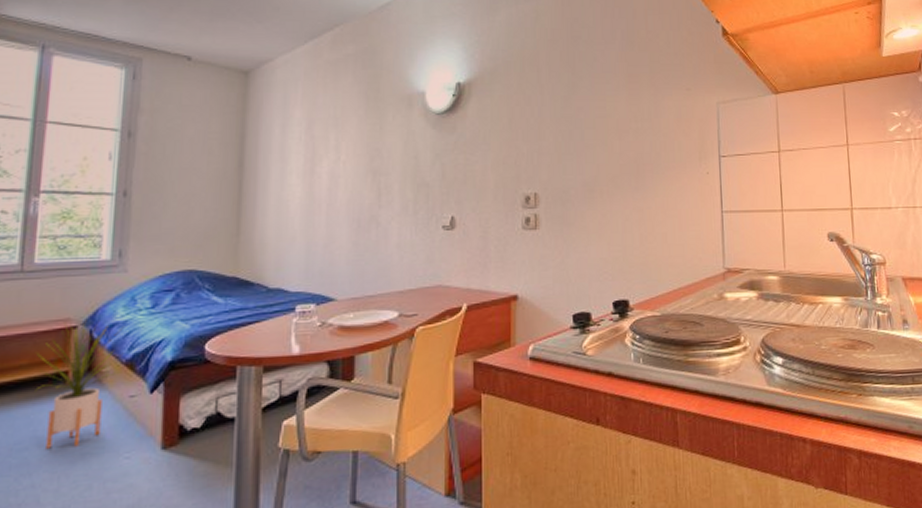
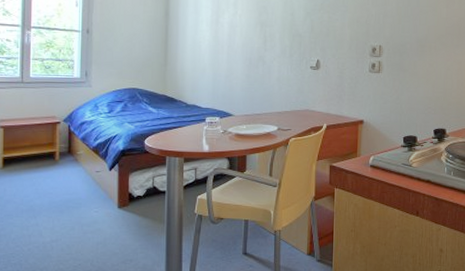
house plant: present [35,318,123,449] -> none [34,117,91,202]

